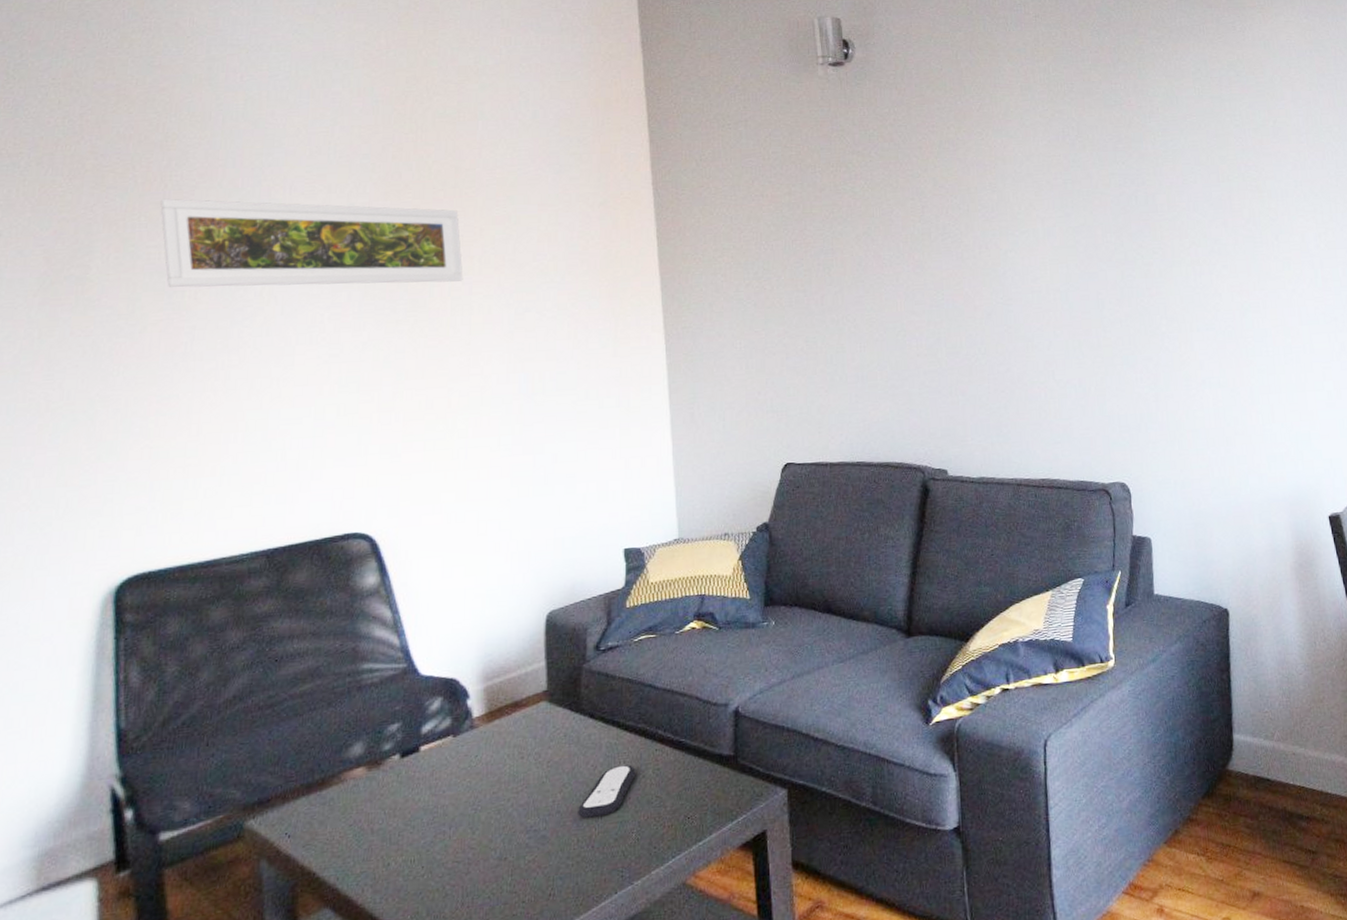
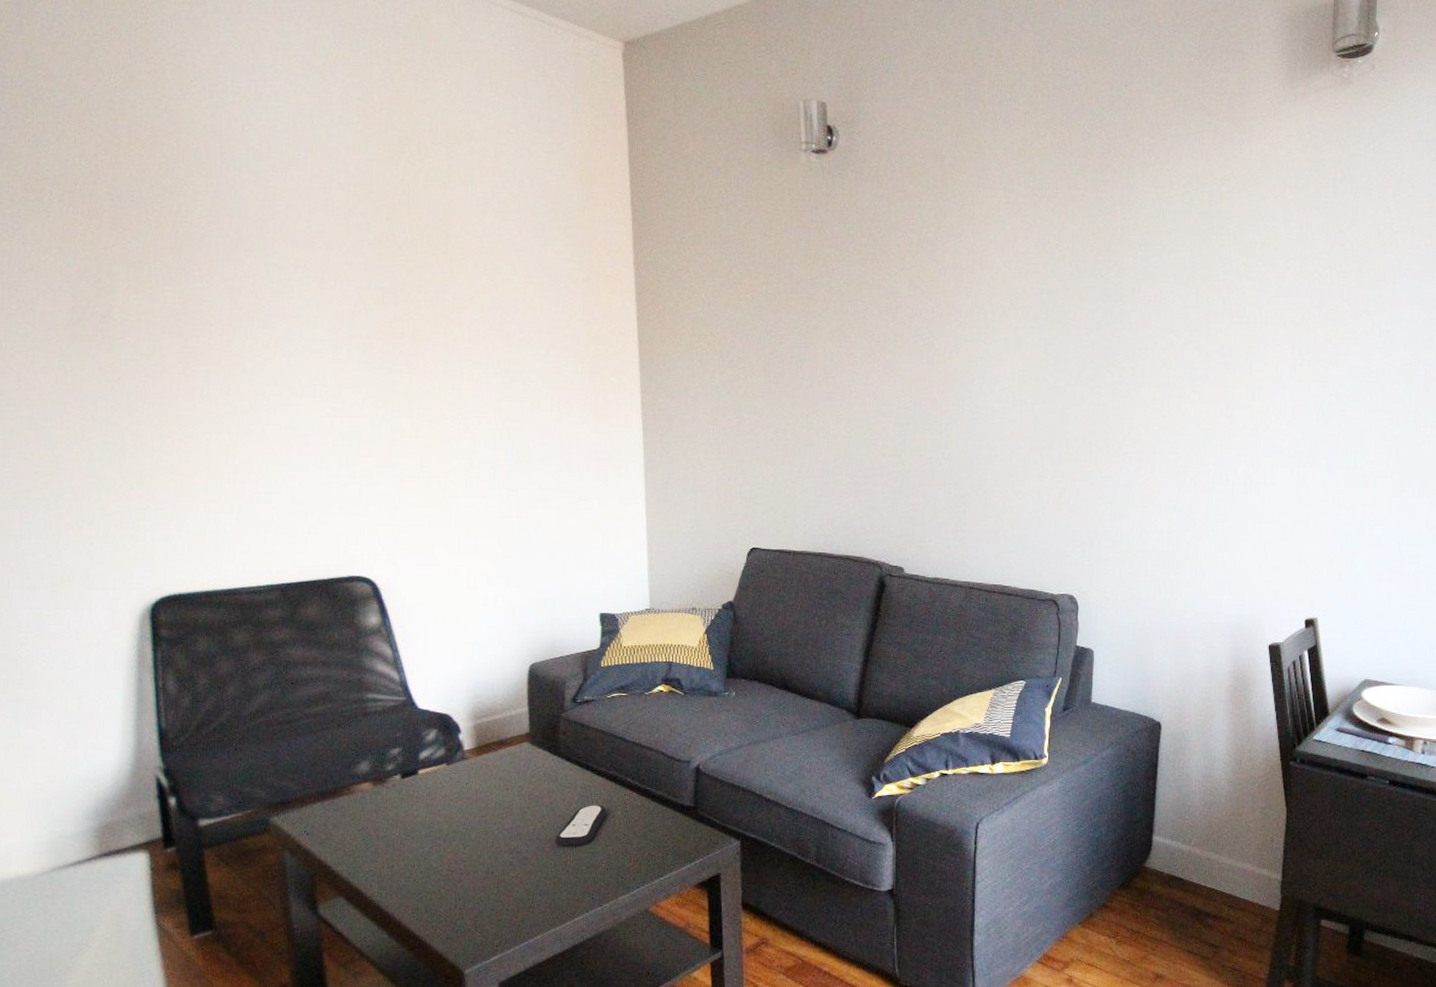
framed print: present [160,198,463,287] -> none [173,244,454,347]

